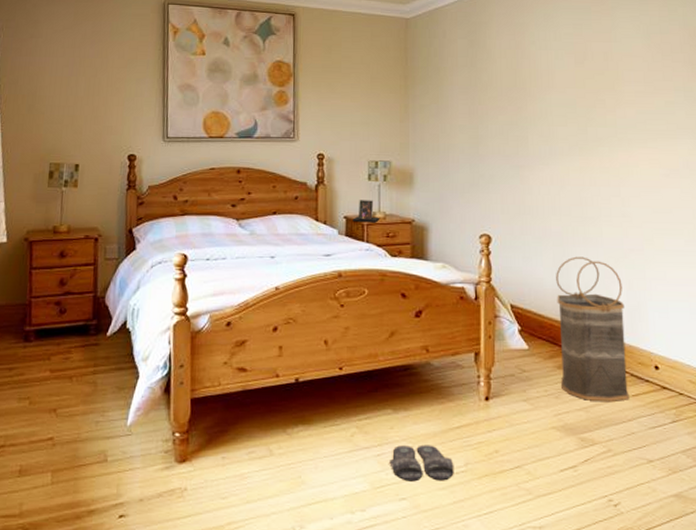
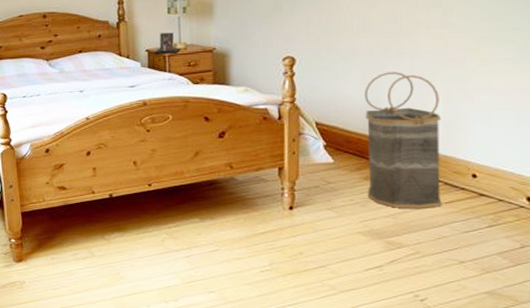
slippers: present [389,444,454,482] -> none [198,248,259,278]

